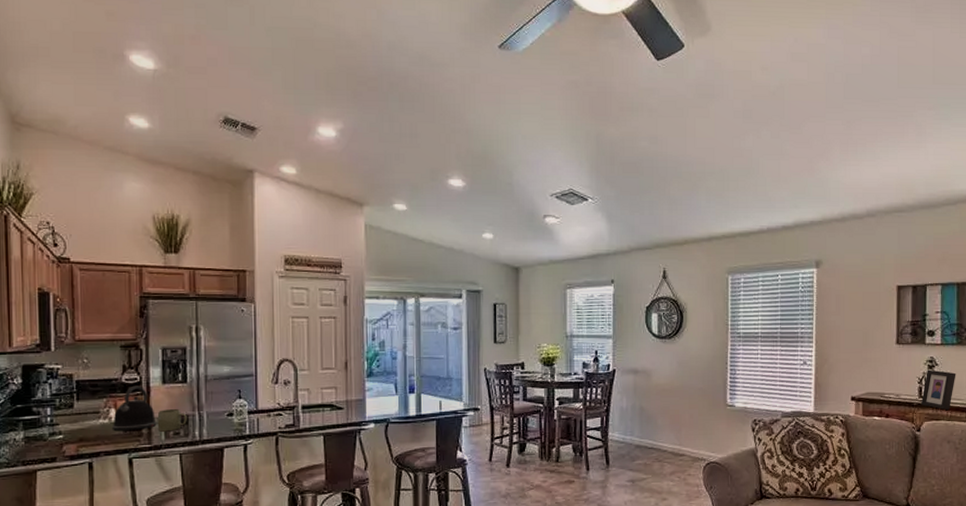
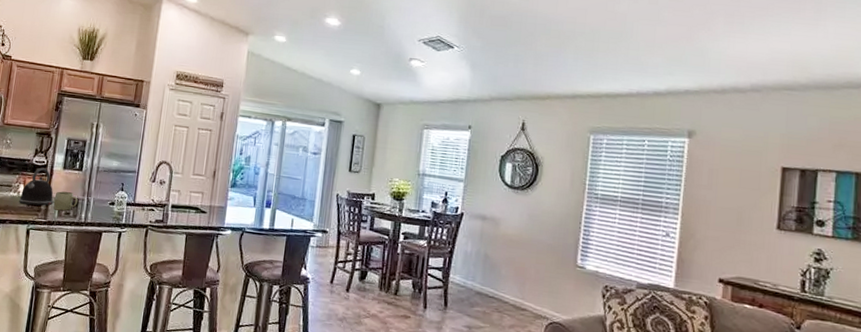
picture frame: present [921,369,956,411] -> none [804,262,850,312]

